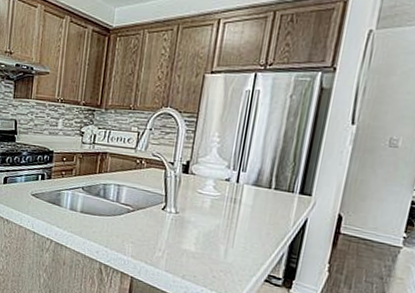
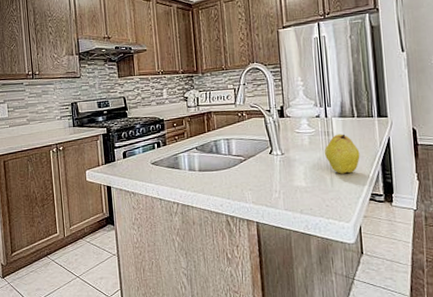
fruit: none [224,203,267,249] -> present [324,134,360,174]

